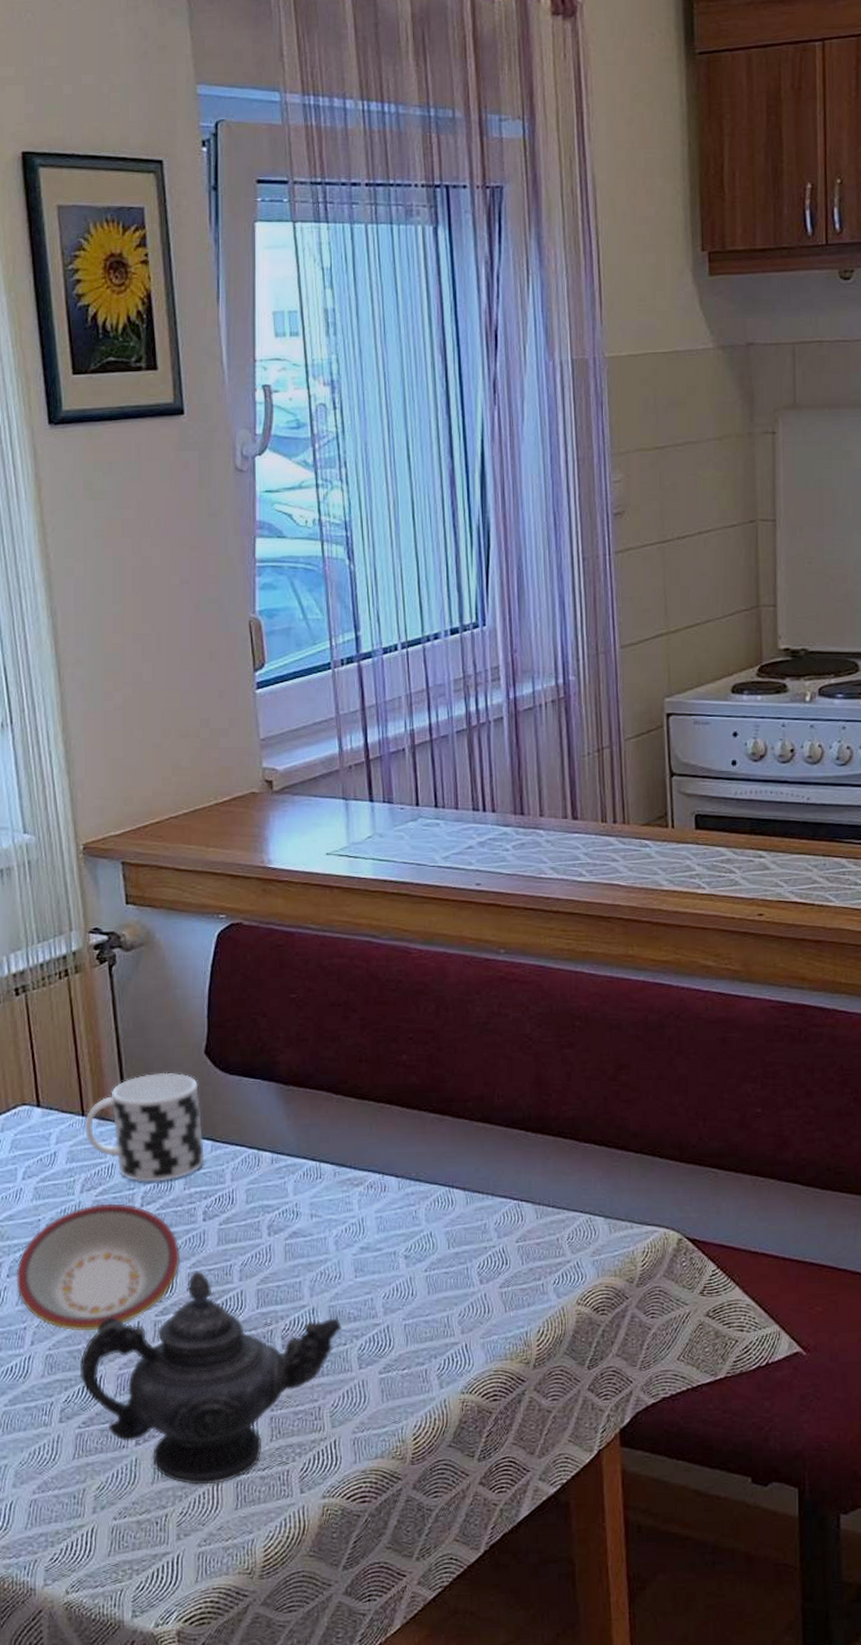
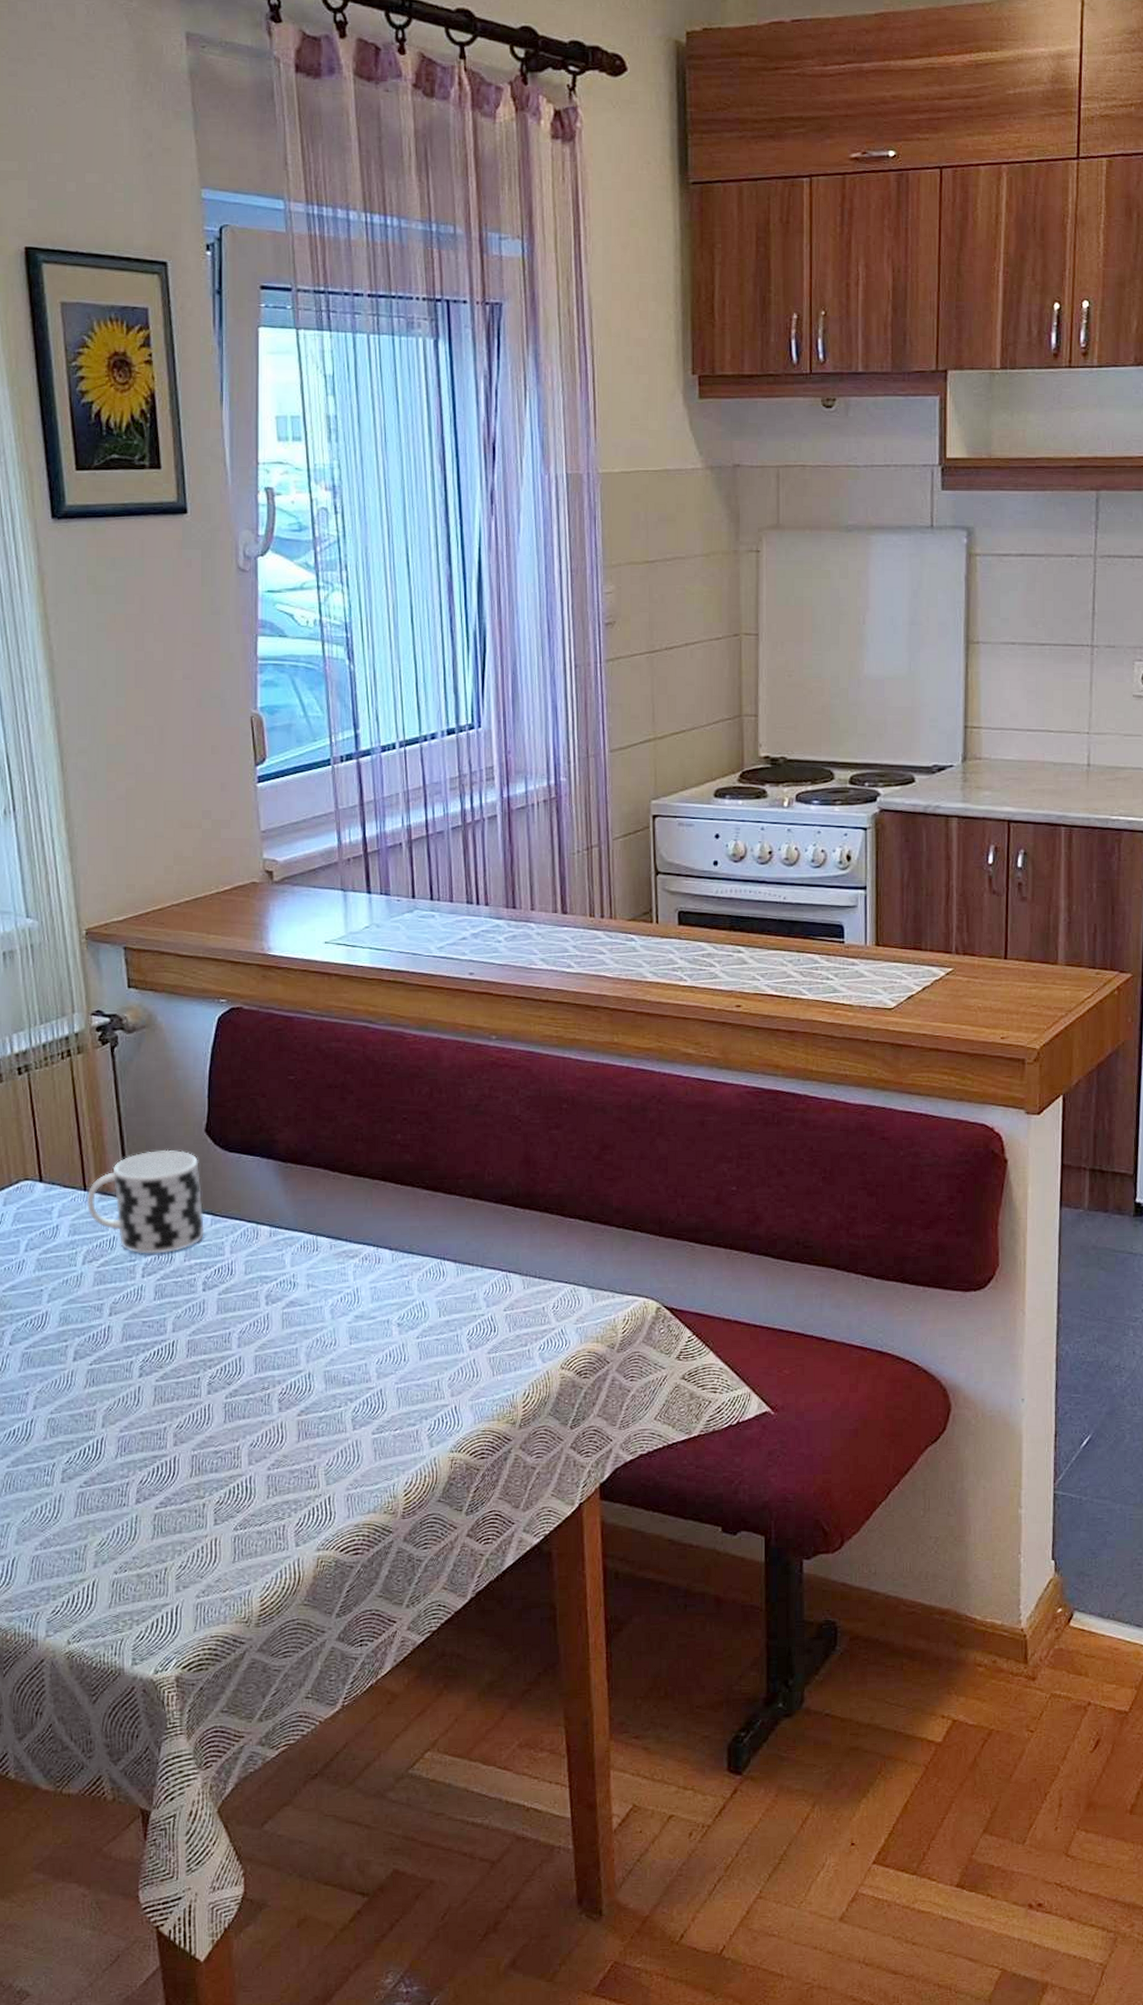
plate: present [16,1203,181,1331] -> none [18,1274,181,1396]
teapot: present [79,1271,342,1485] -> none [81,1338,337,1540]

